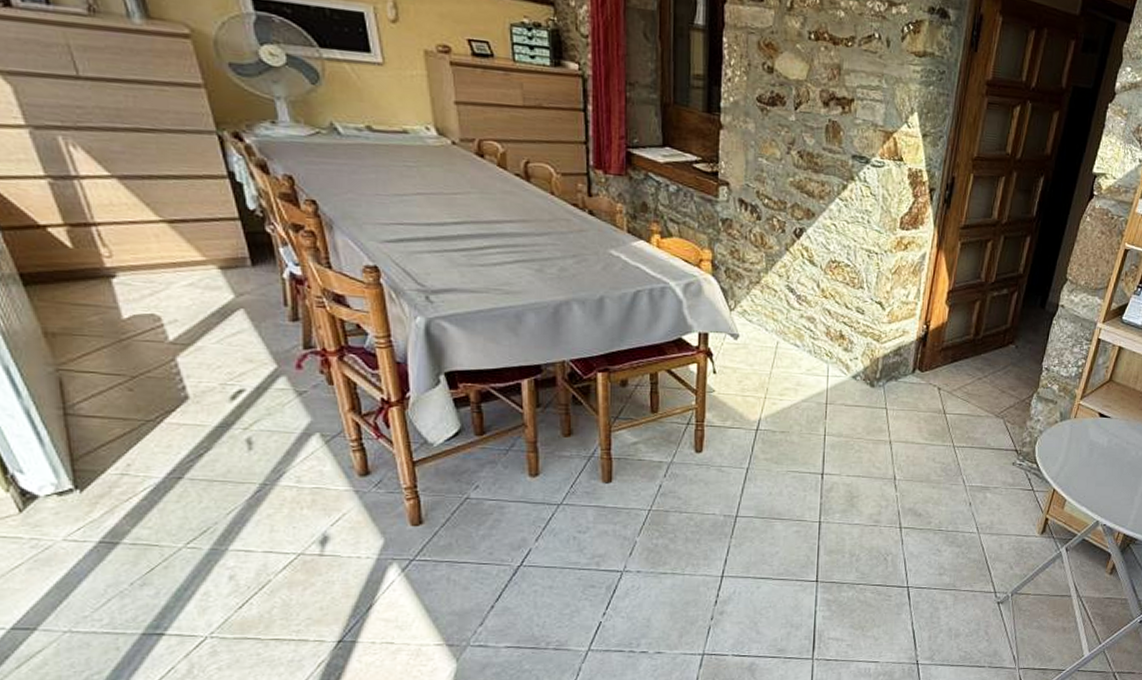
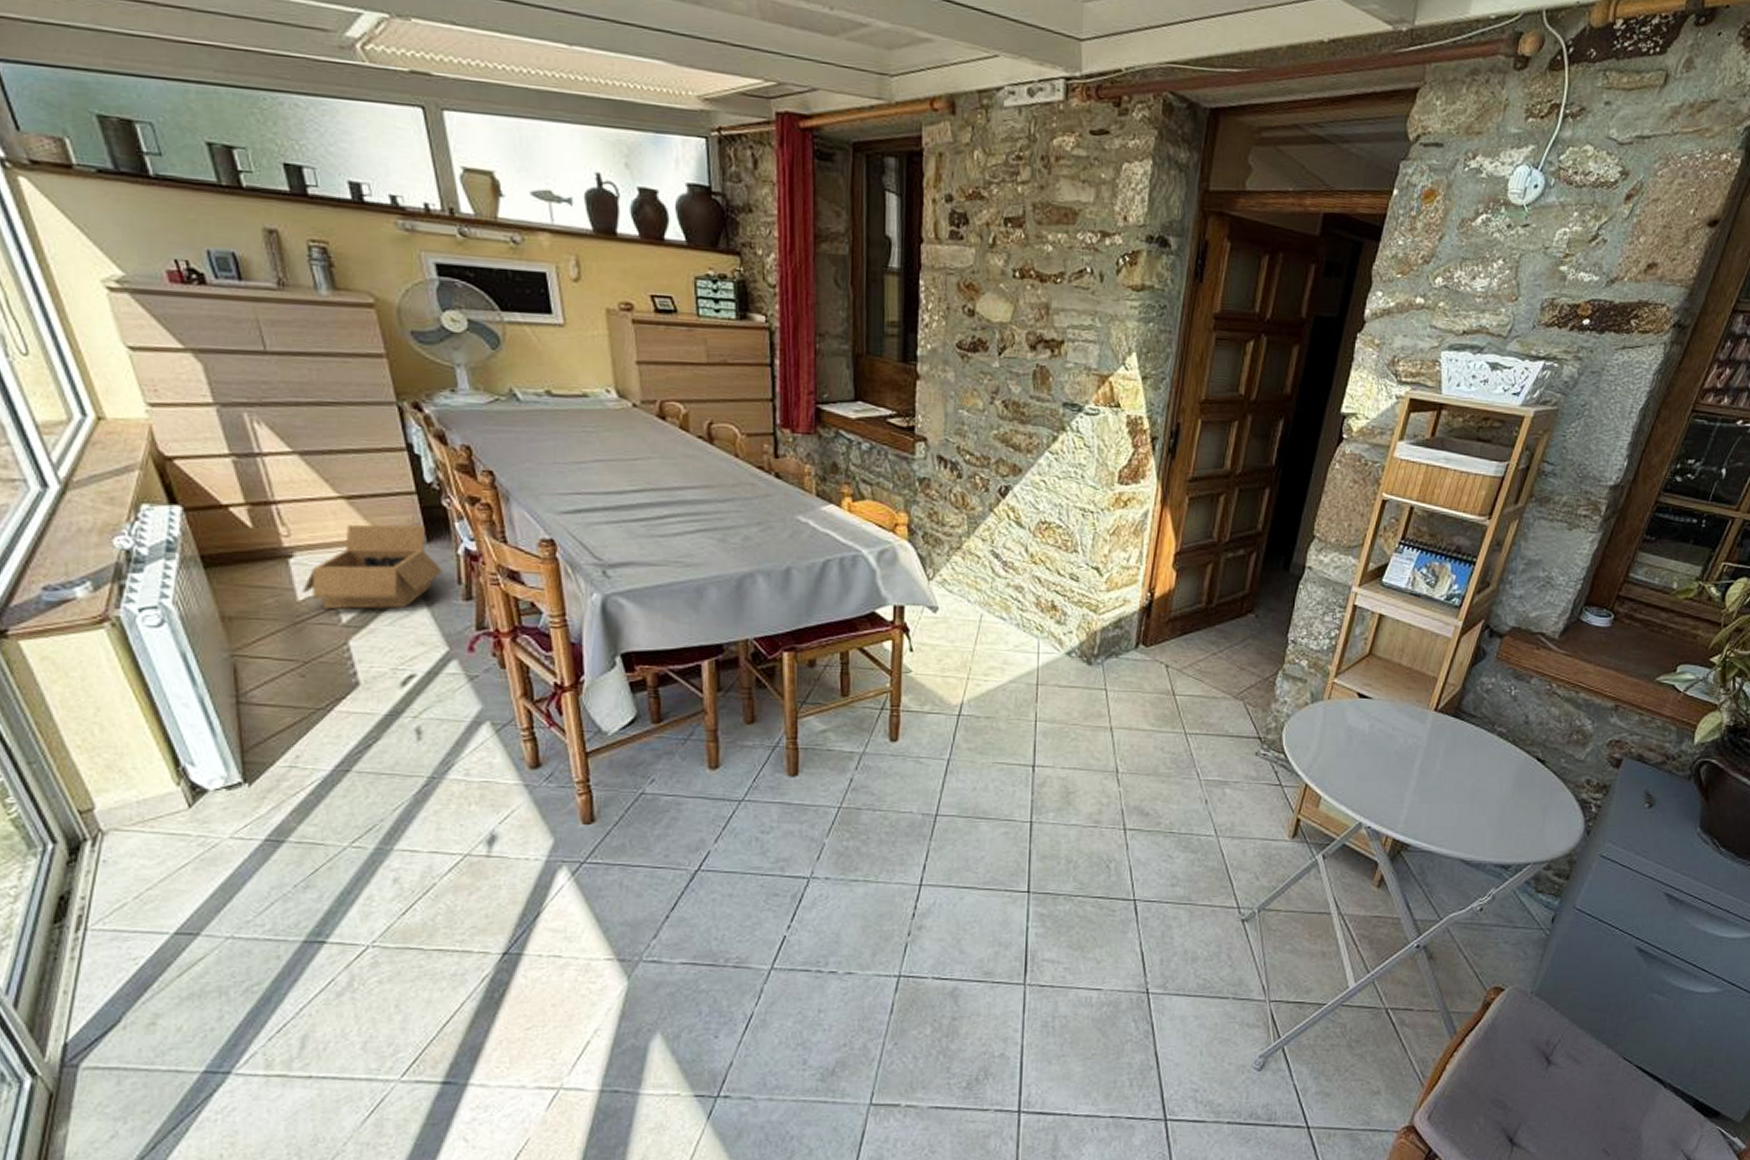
box: none [127,247,269,328] -> present [302,524,443,609]

